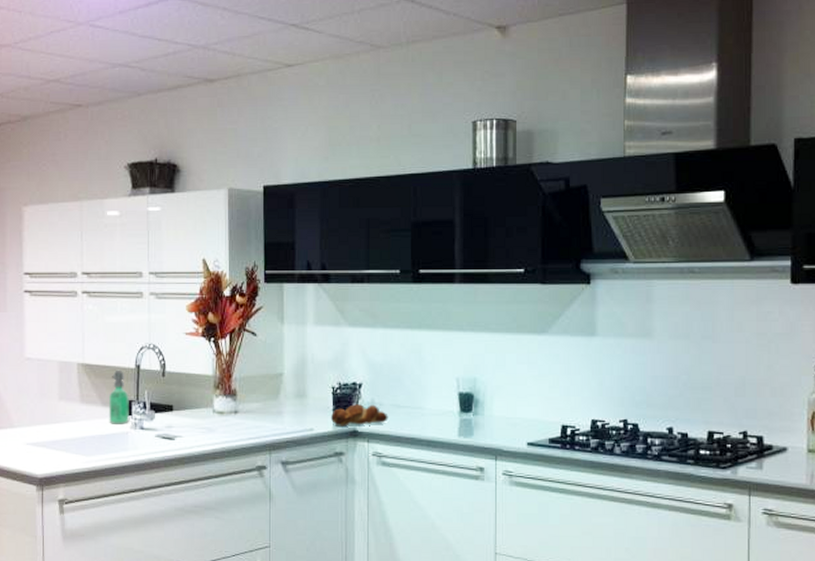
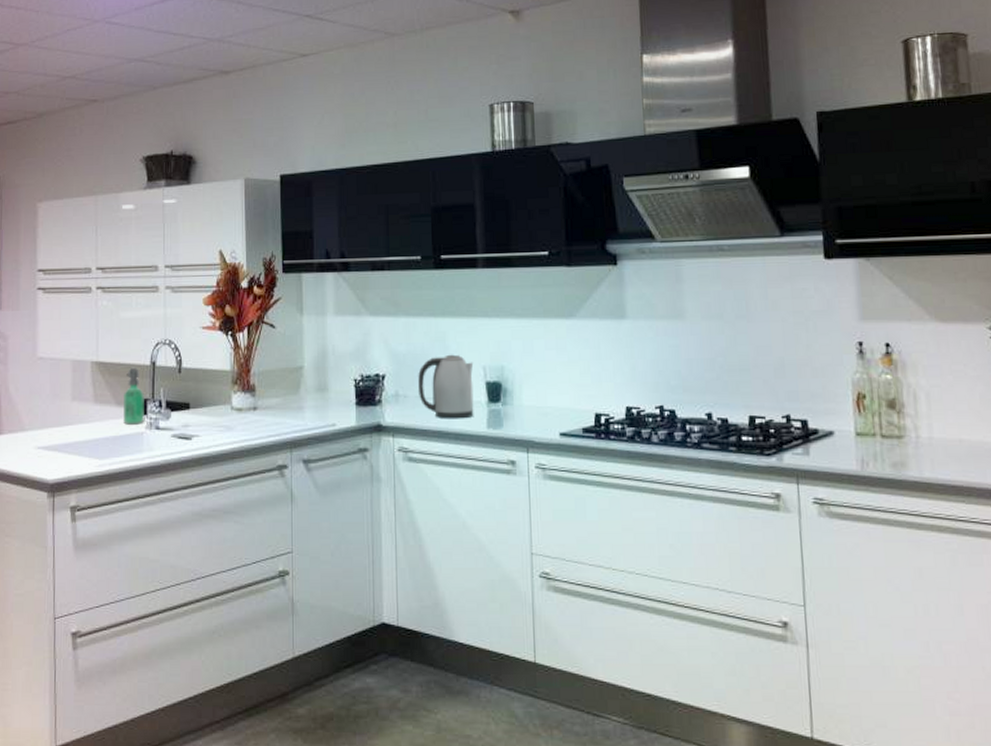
bread loaf: present [330,403,388,426] -> none [353,396,414,421]
kettle: none [394,365,448,427] -> present [418,354,474,419]

